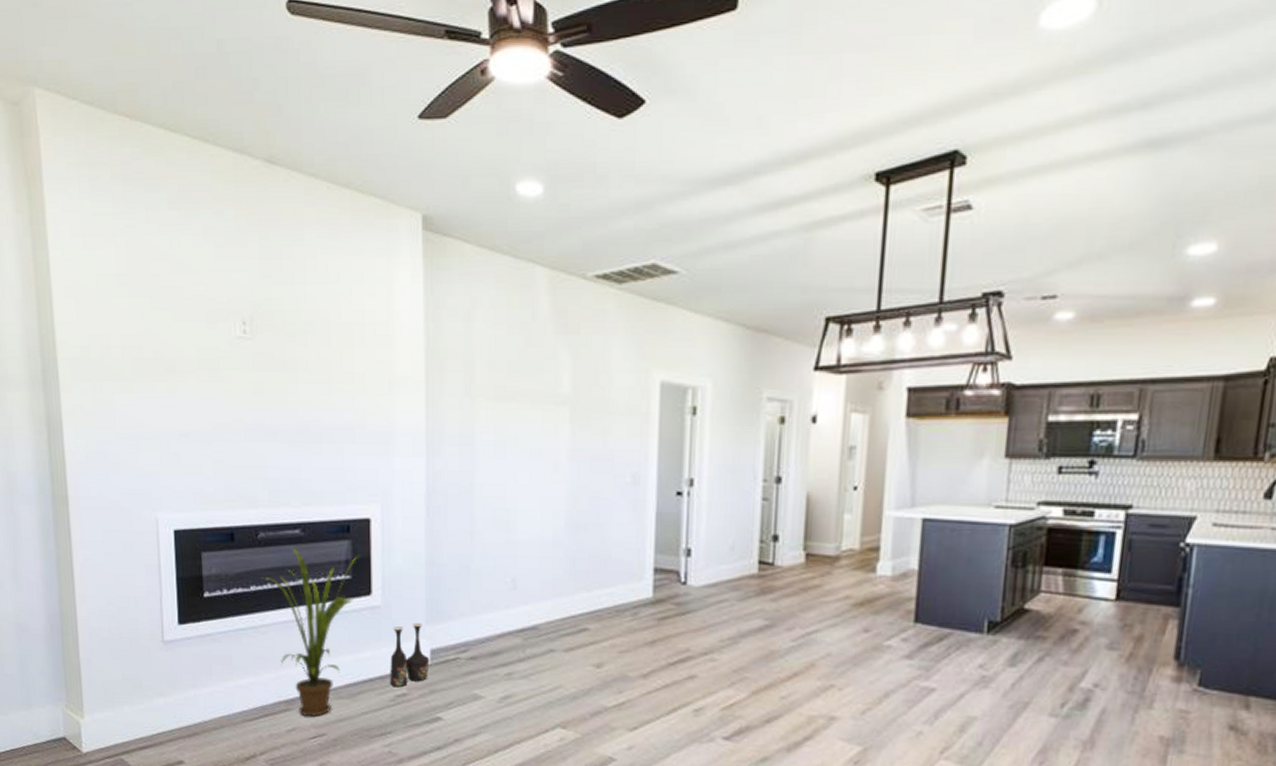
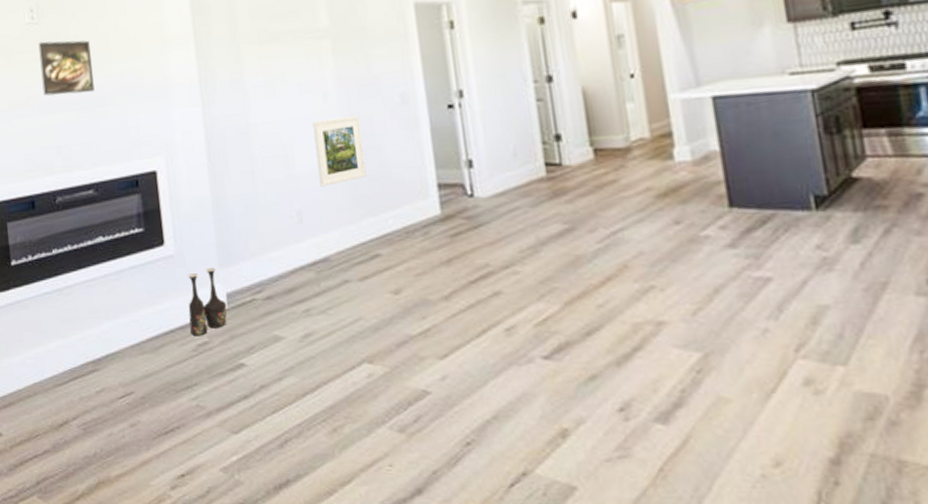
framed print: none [249,360,310,426] -> present [38,40,95,96]
house plant: present [261,547,358,718] -> none [61,208,148,376]
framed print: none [539,489,588,557] -> present [313,114,367,187]

